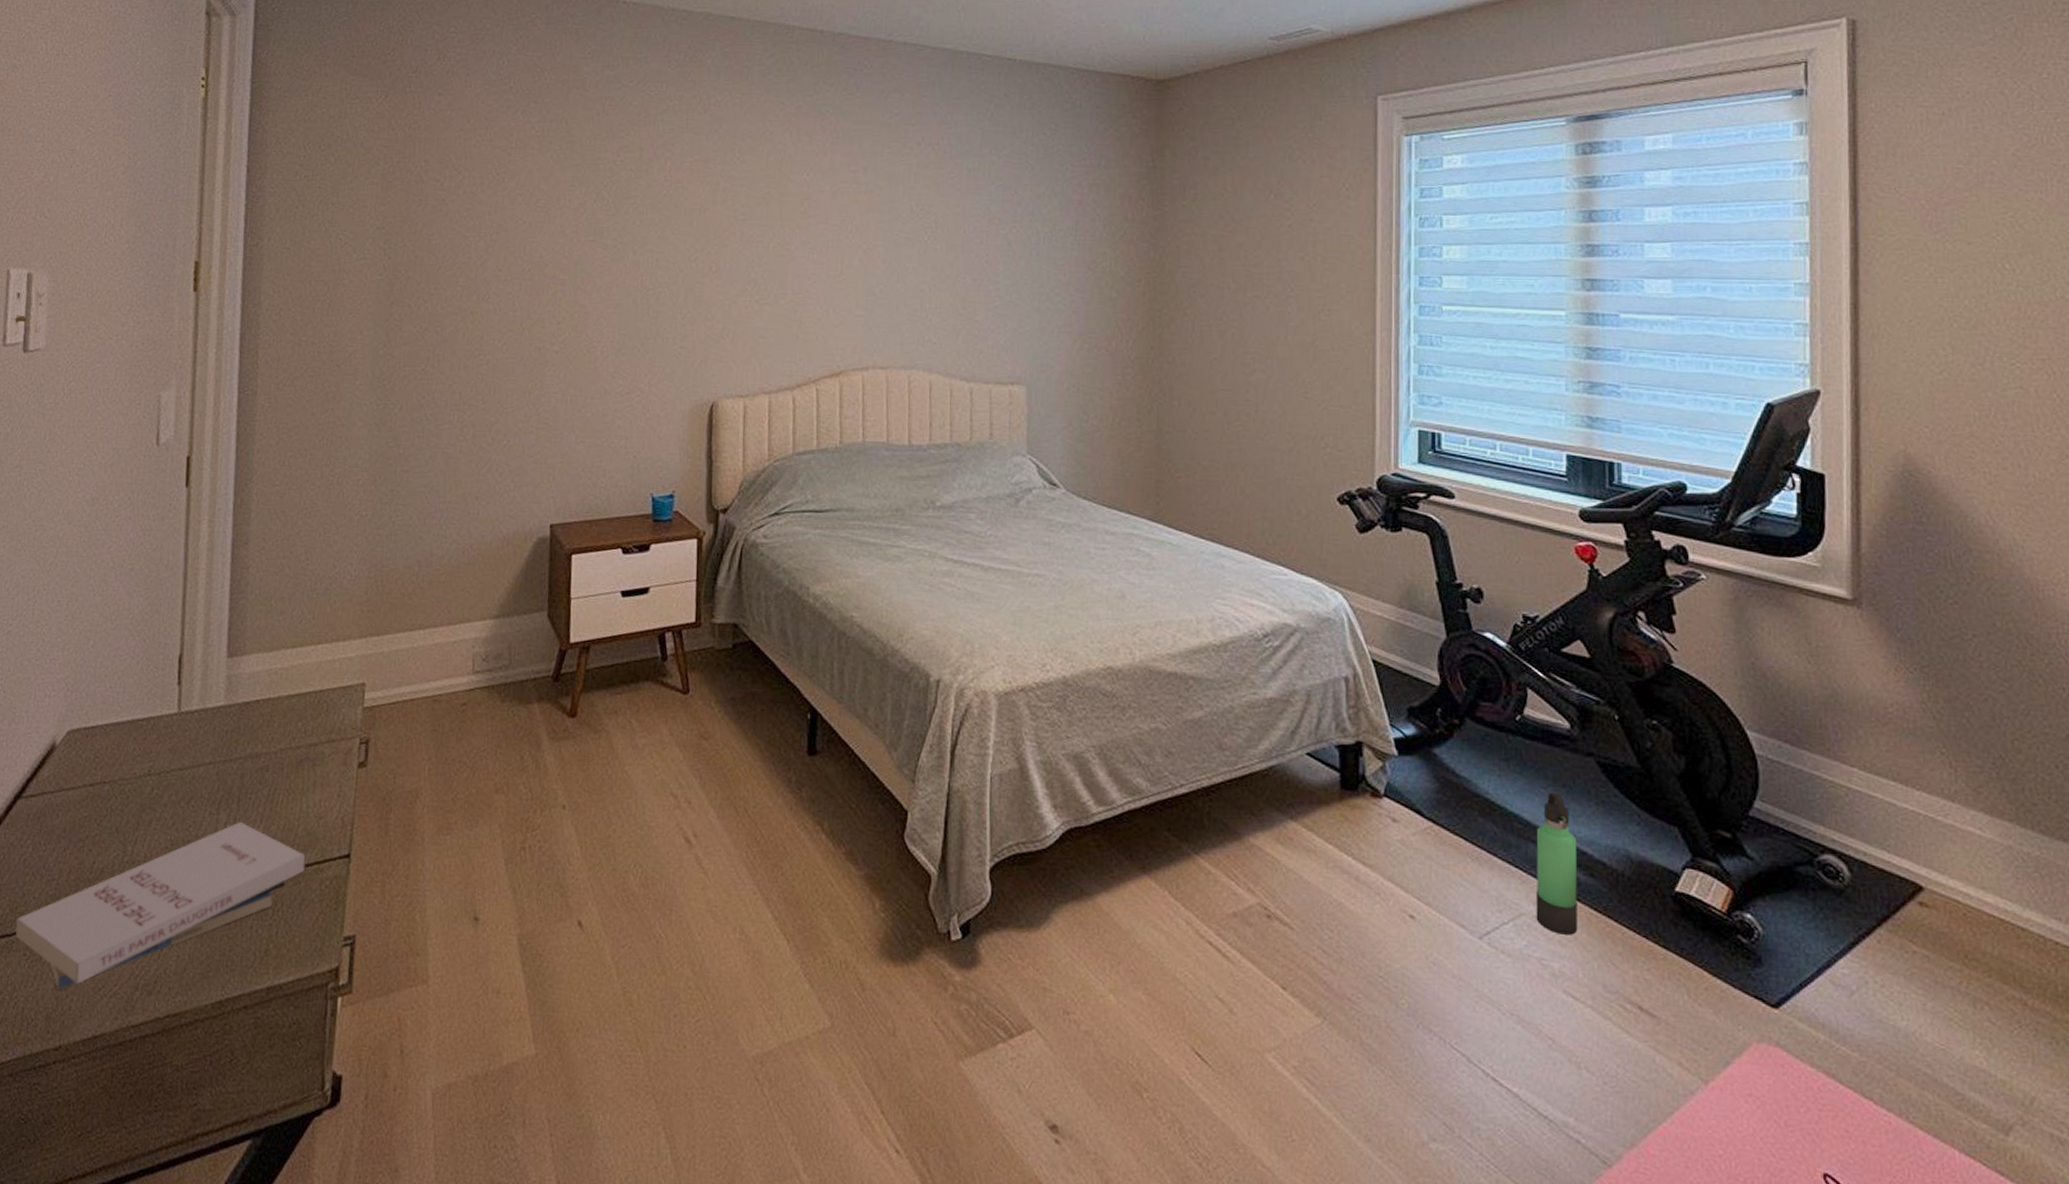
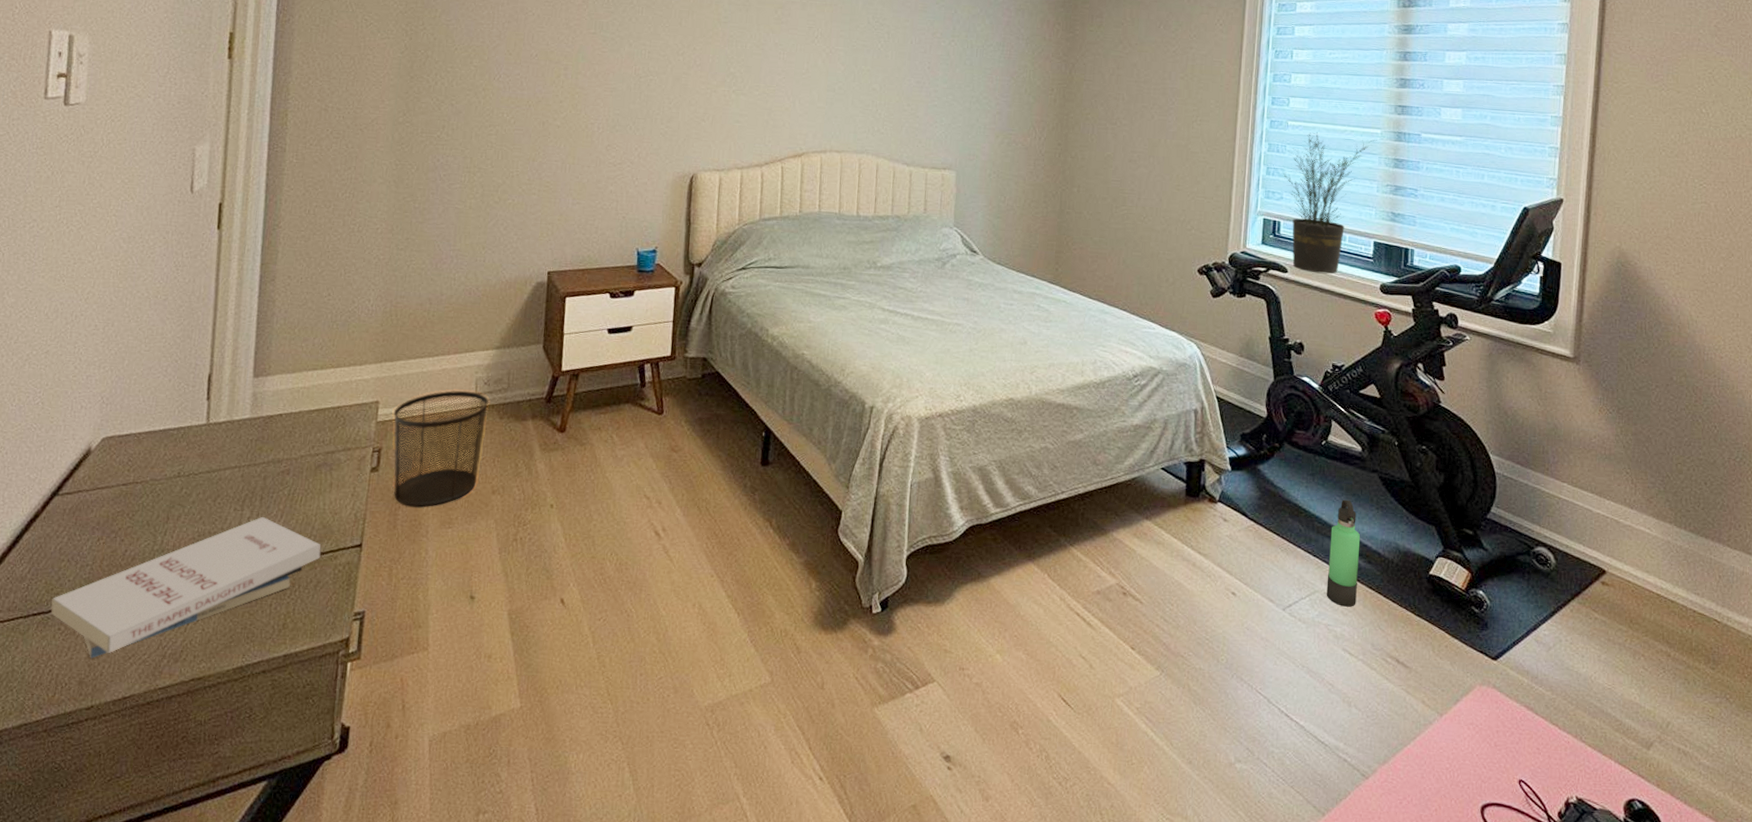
waste bin: none [381,669,488,810] -> present [393,390,488,507]
potted plant: none [1440,318,1561,499] -> present [1283,132,1377,275]

